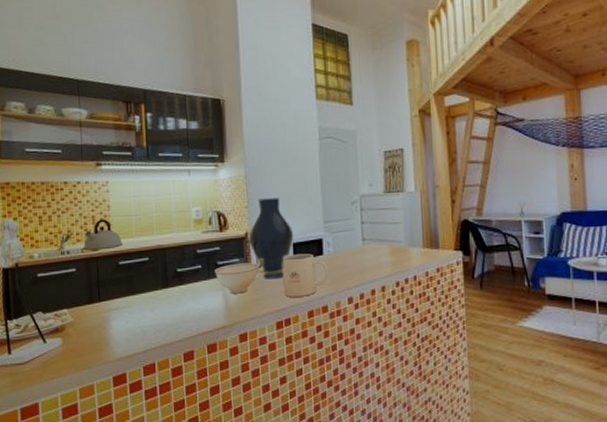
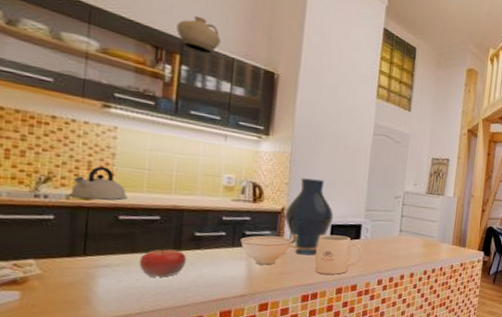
fruit: none [138,285,174,316] -> present [139,246,187,277]
ceramic jug: none [139,64,173,97] -> present [176,15,221,54]

